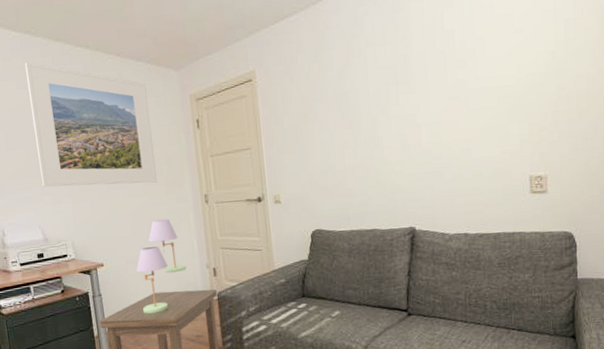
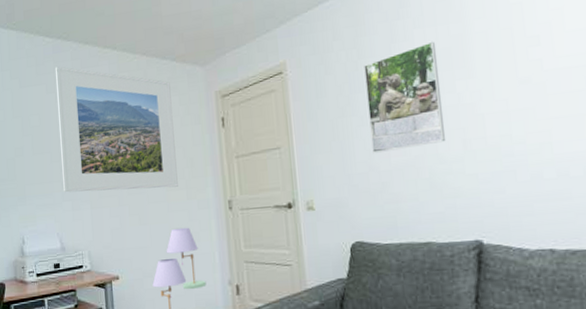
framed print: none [324,59,390,156] -> present [364,41,446,154]

